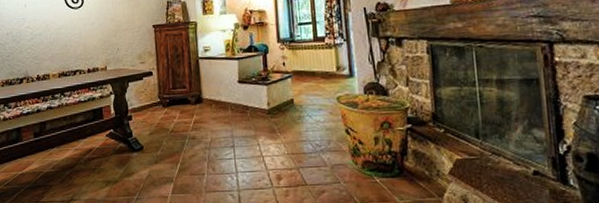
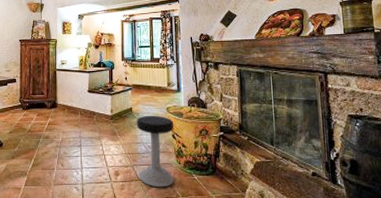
stool: none [300,106,351,194] -> present [137,115,174,188]

